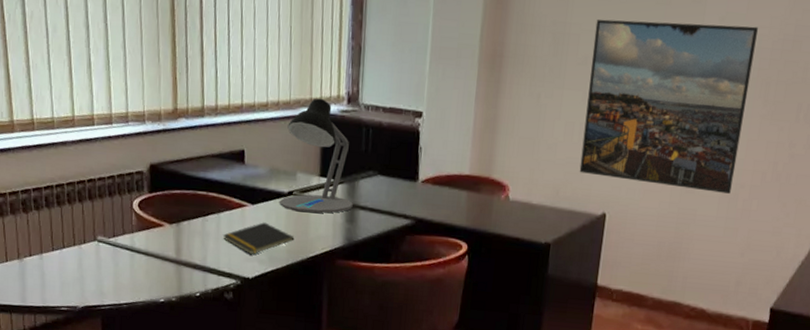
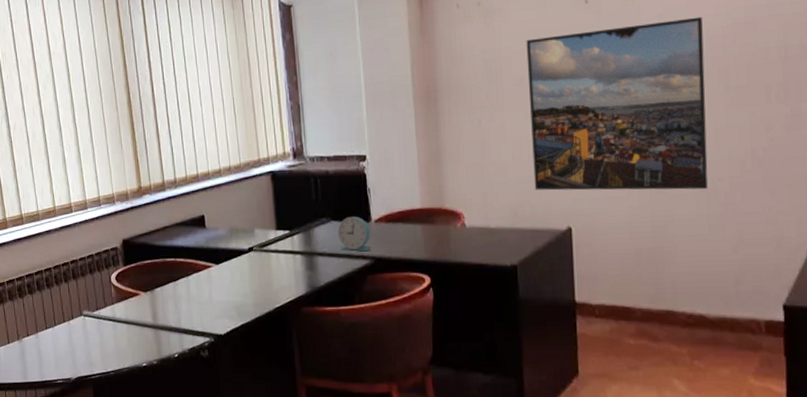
notepad: present [223,222,295,254] -> none [194,280,260,311]
desk lamp: present [279,98,354,214] -> none [241,157,312,266]
alarm clock: none [382,173,416,211] -> present [337,216,371,252]

